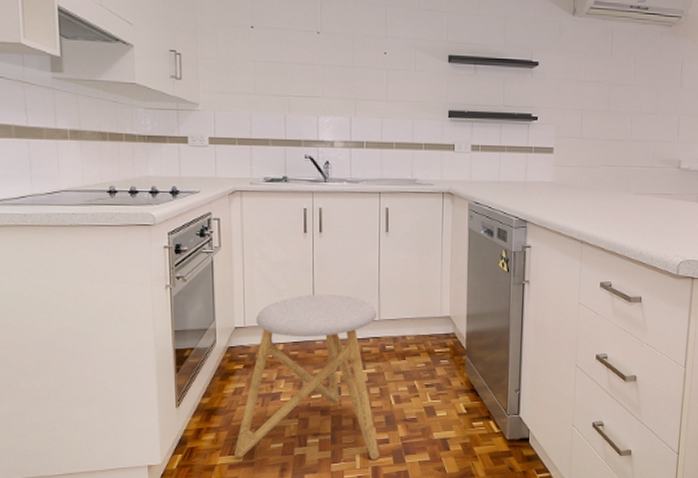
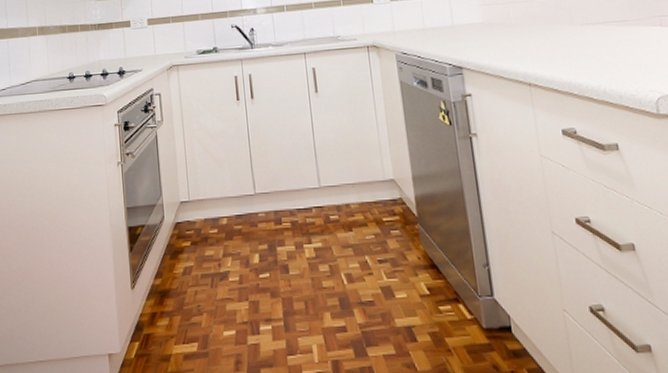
stool: present [234,294,379,461] -> none [188,162,338,354]

